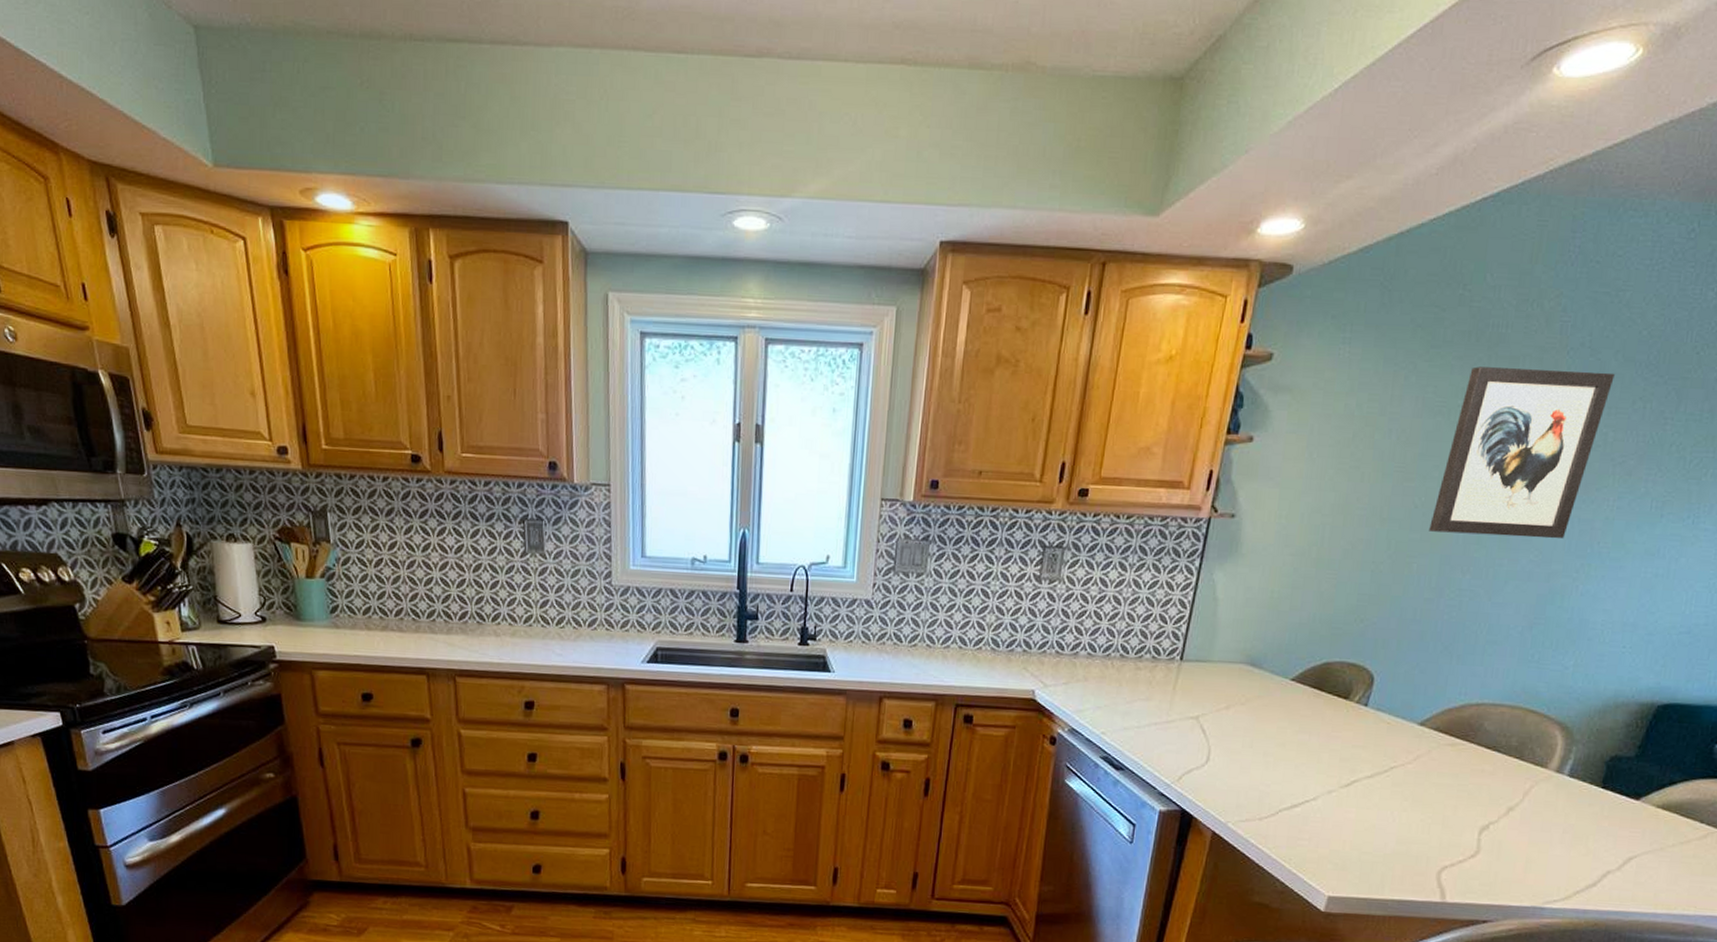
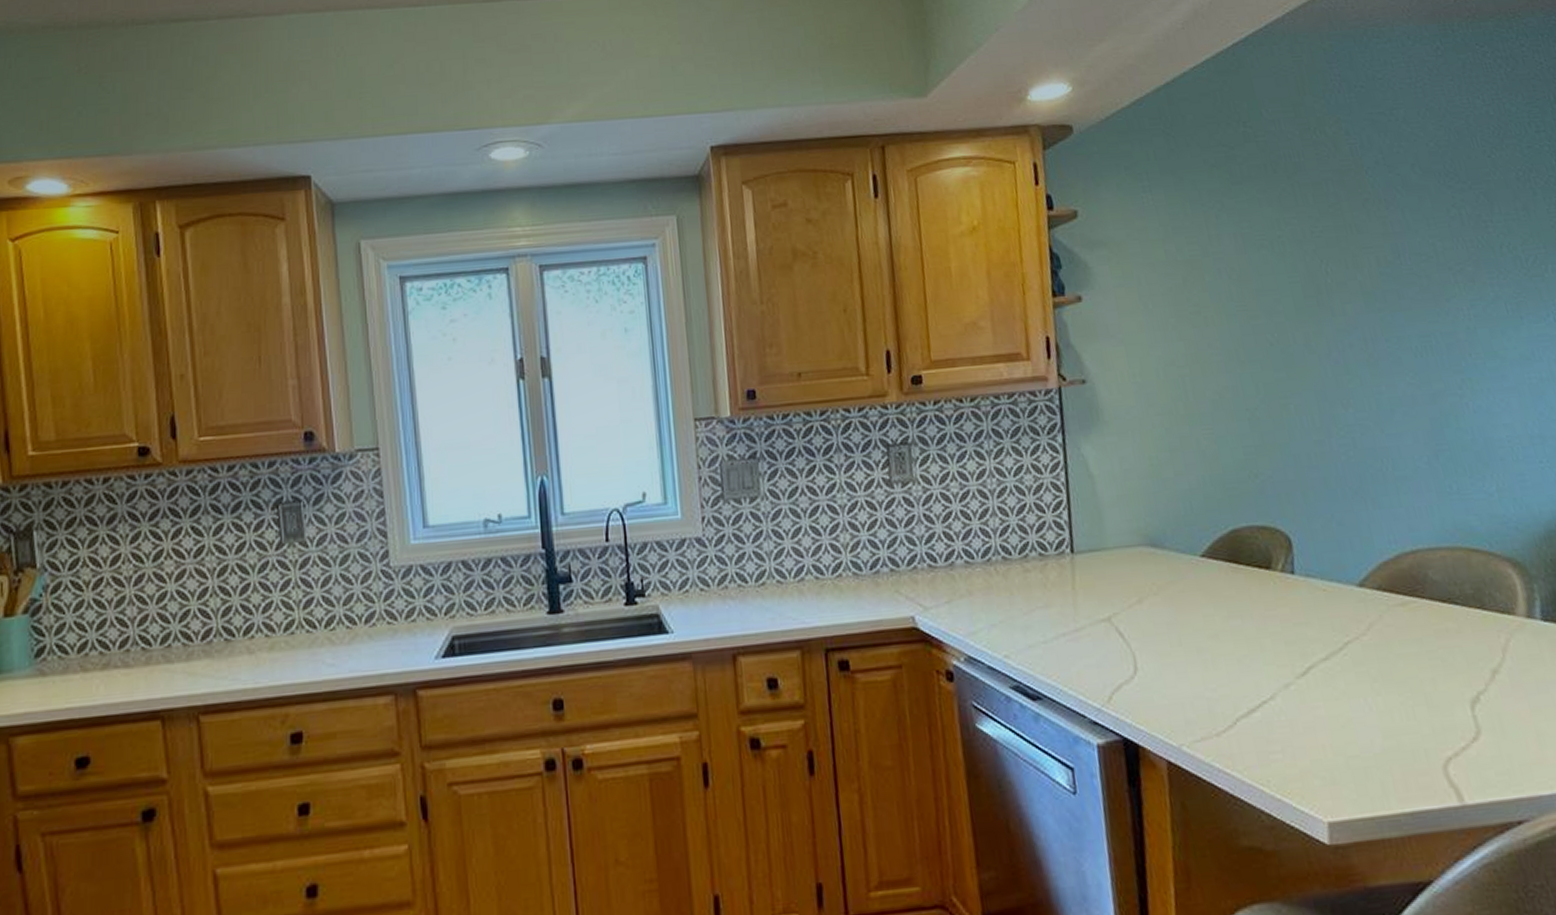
wall art: present [1429,366,1615,539] -> none [1278,185,1434,368]

